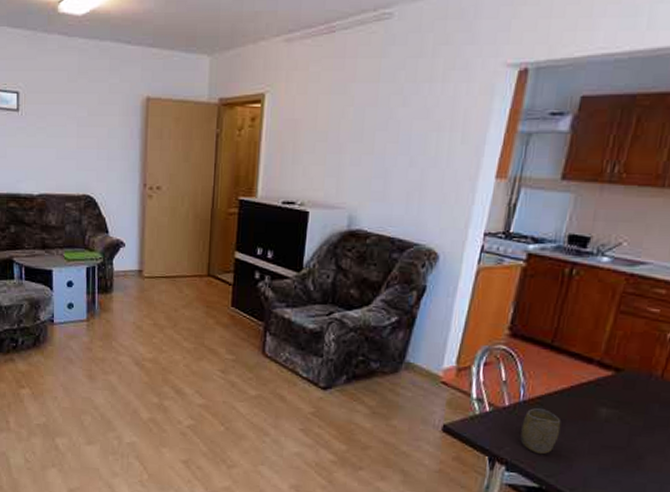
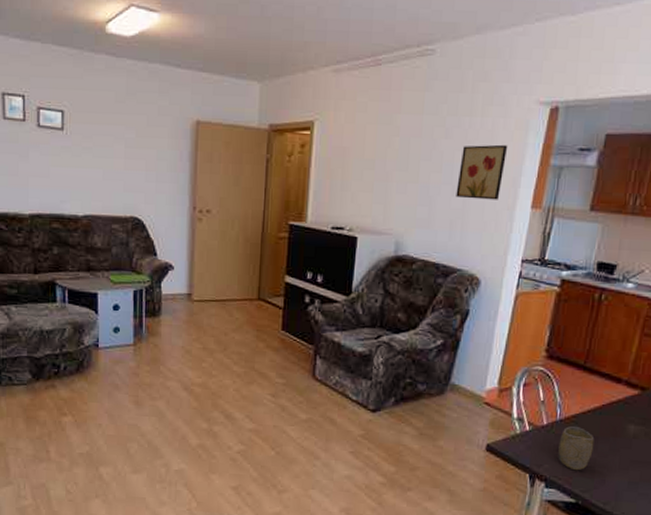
wall art: none [413,111,471,170] -> present [456,144,508,200]

